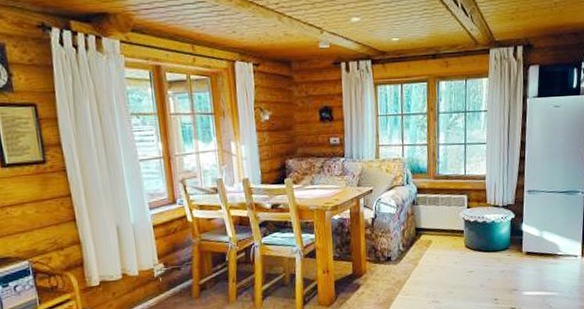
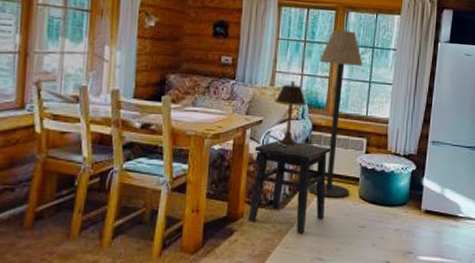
side table: none [369,205,436,282] -> present [248,140,330,233]
table lamp: none [381,151,411,210] -> present [274,80,308,146]
floor lamp: none [417,99,457,250] -> present [308,29,363,198]

